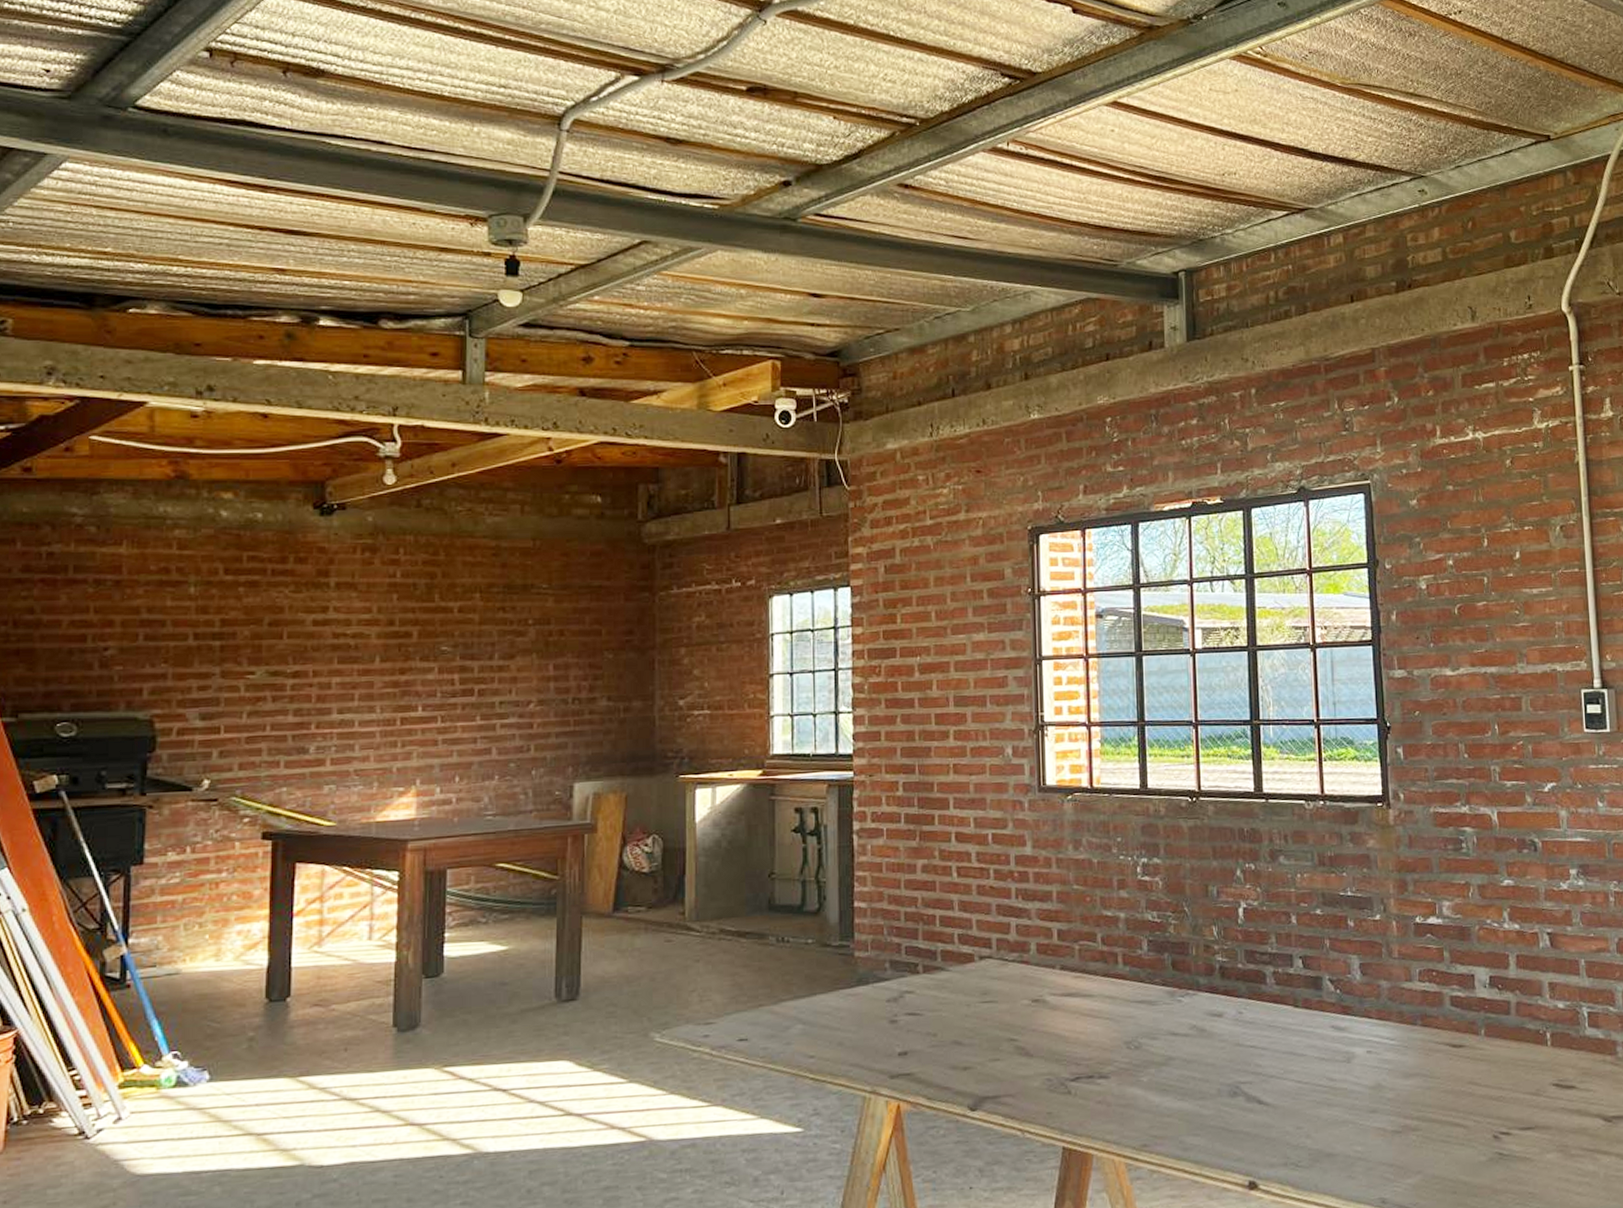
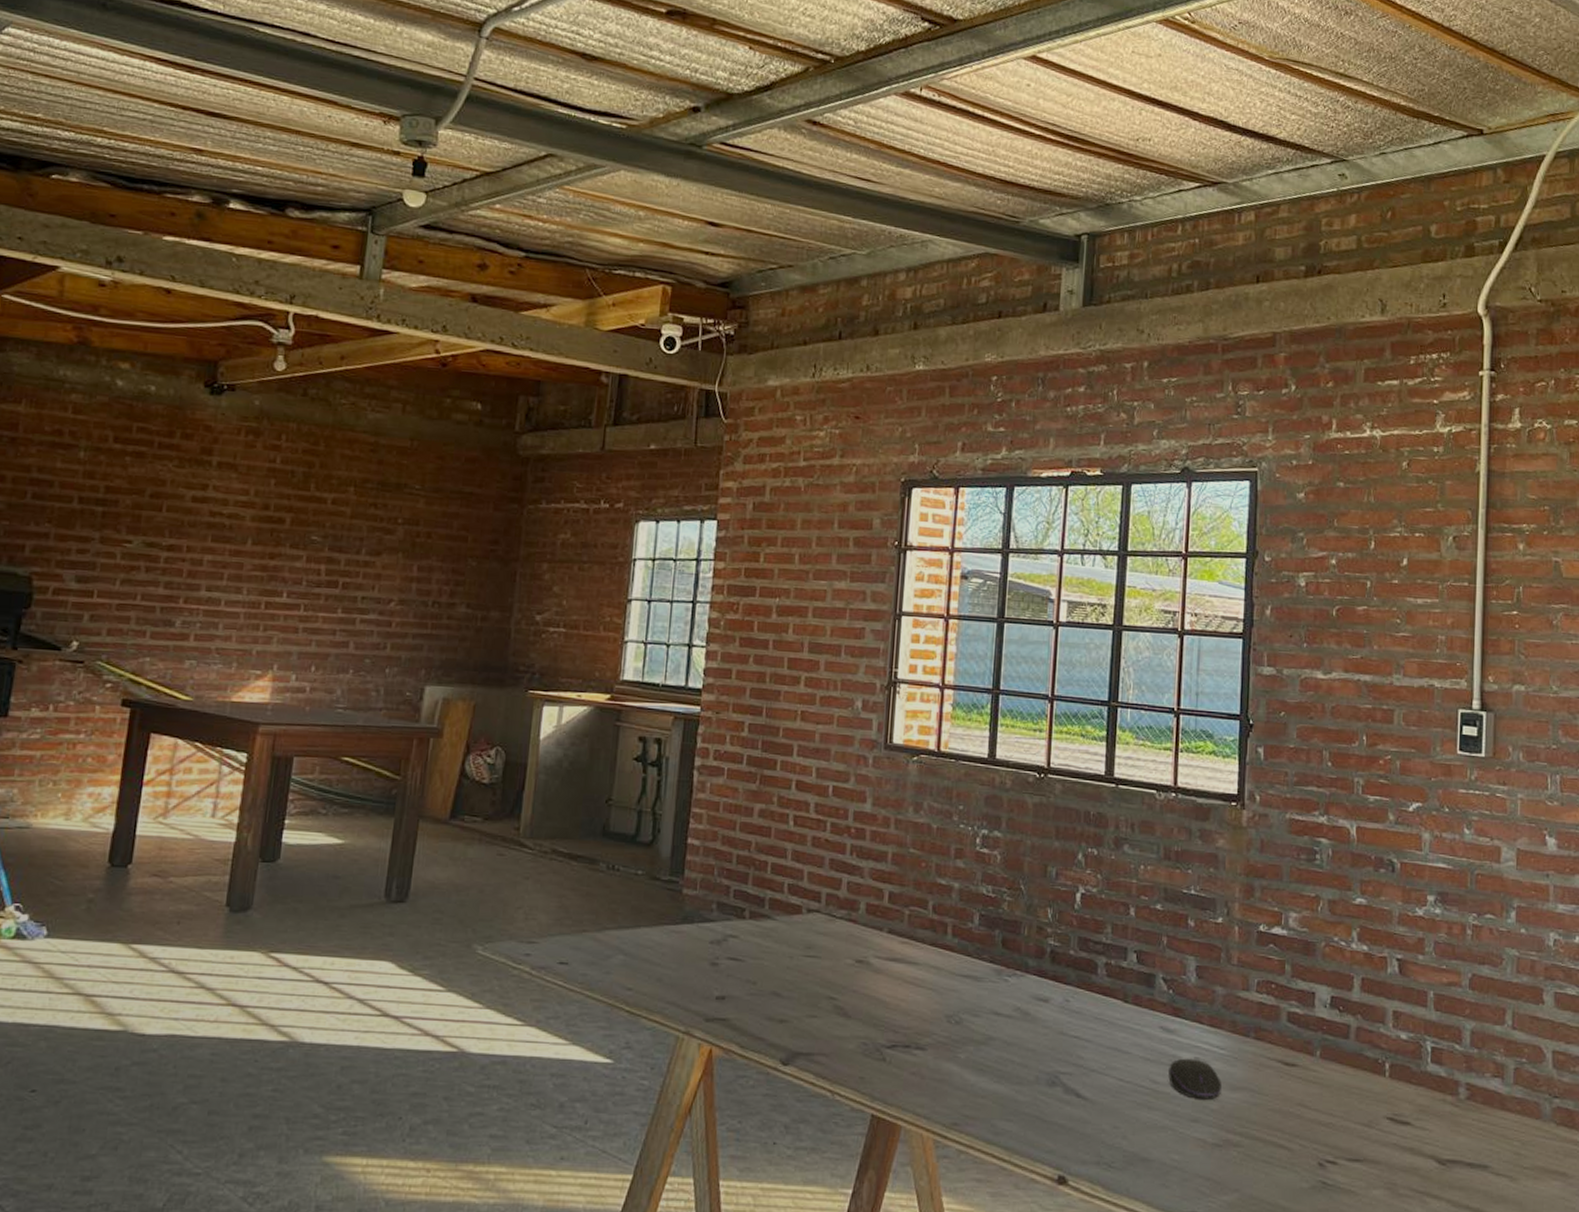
computer mouse: none [1343,1052,1395,1091] -> present [1168,1058,1222,1100]

